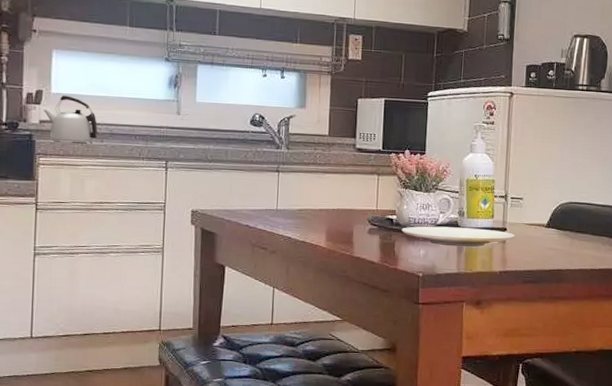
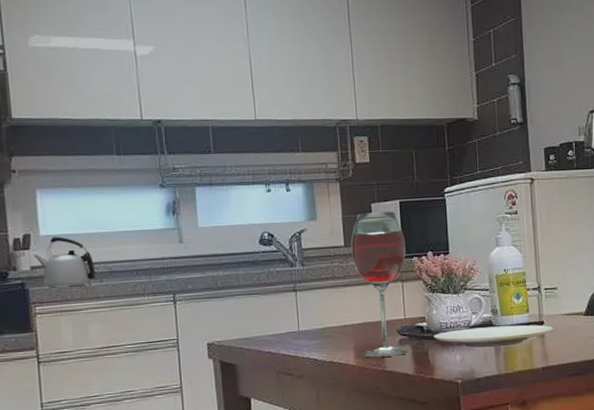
wineglass: none [334,106,386,244] -> present [350,211,409,358]

